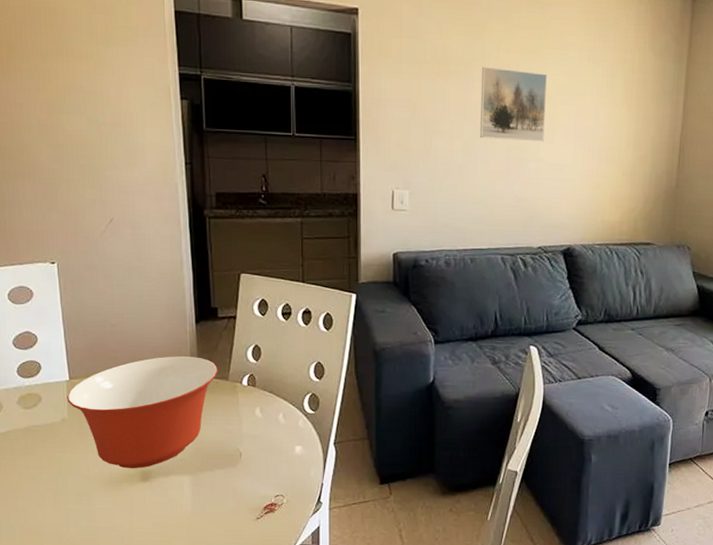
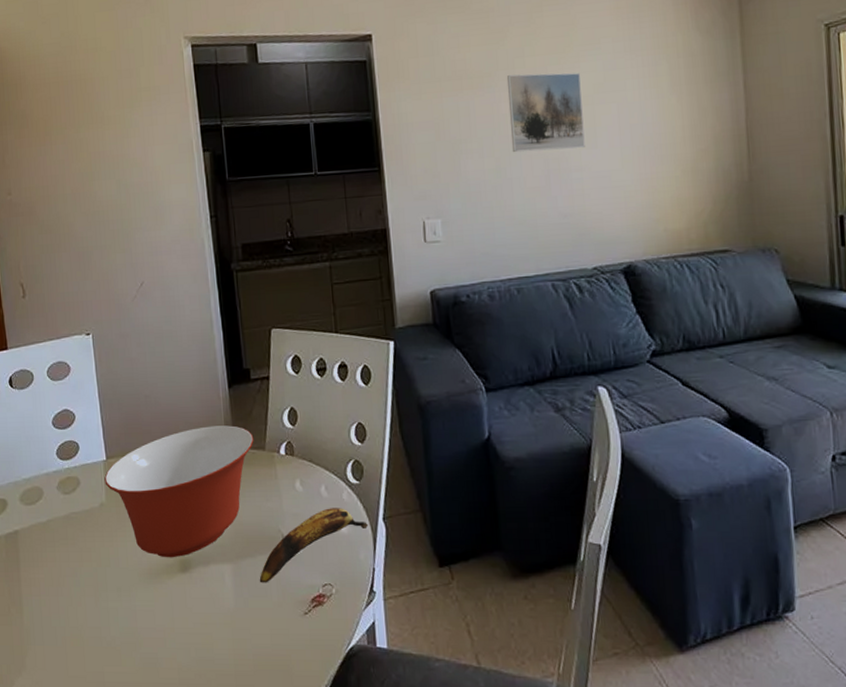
banana: none [216,432,321,493] -> present [259,508,369,583]

